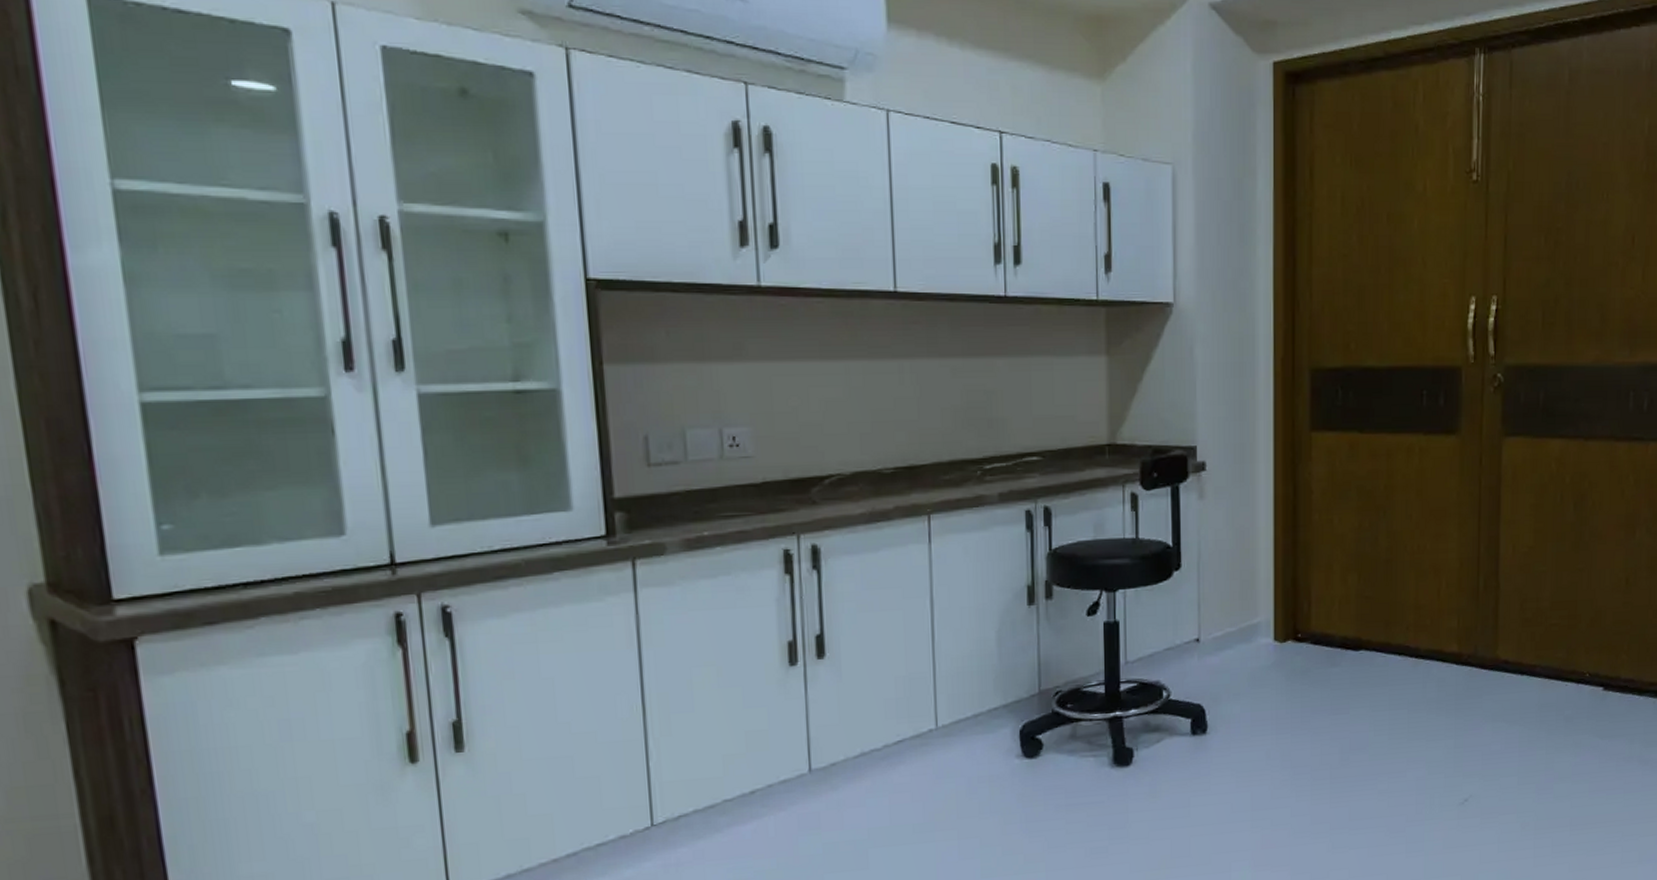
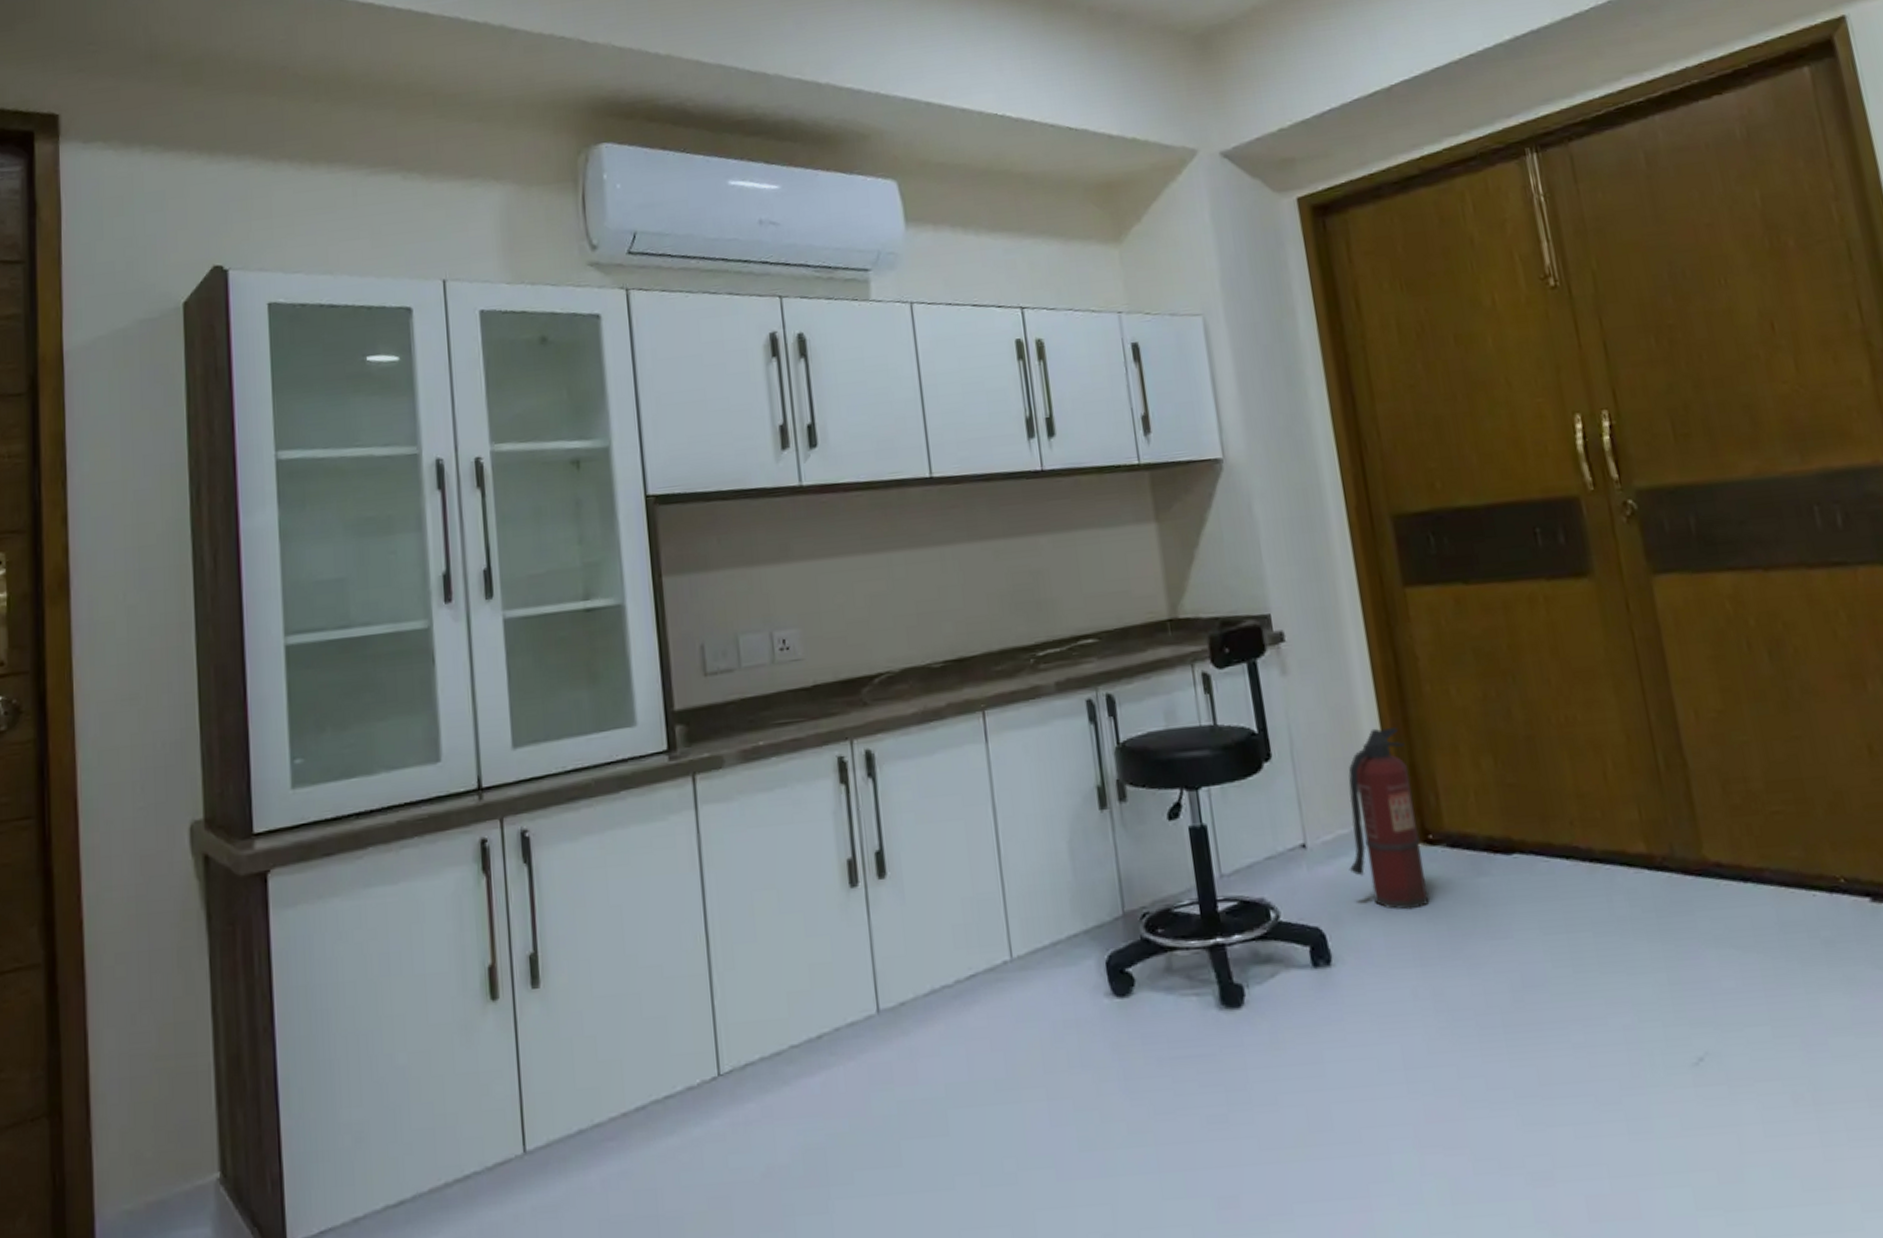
fire extinguisher: none [1231,546,1291,692] -> present [1348,726,1429,910]

